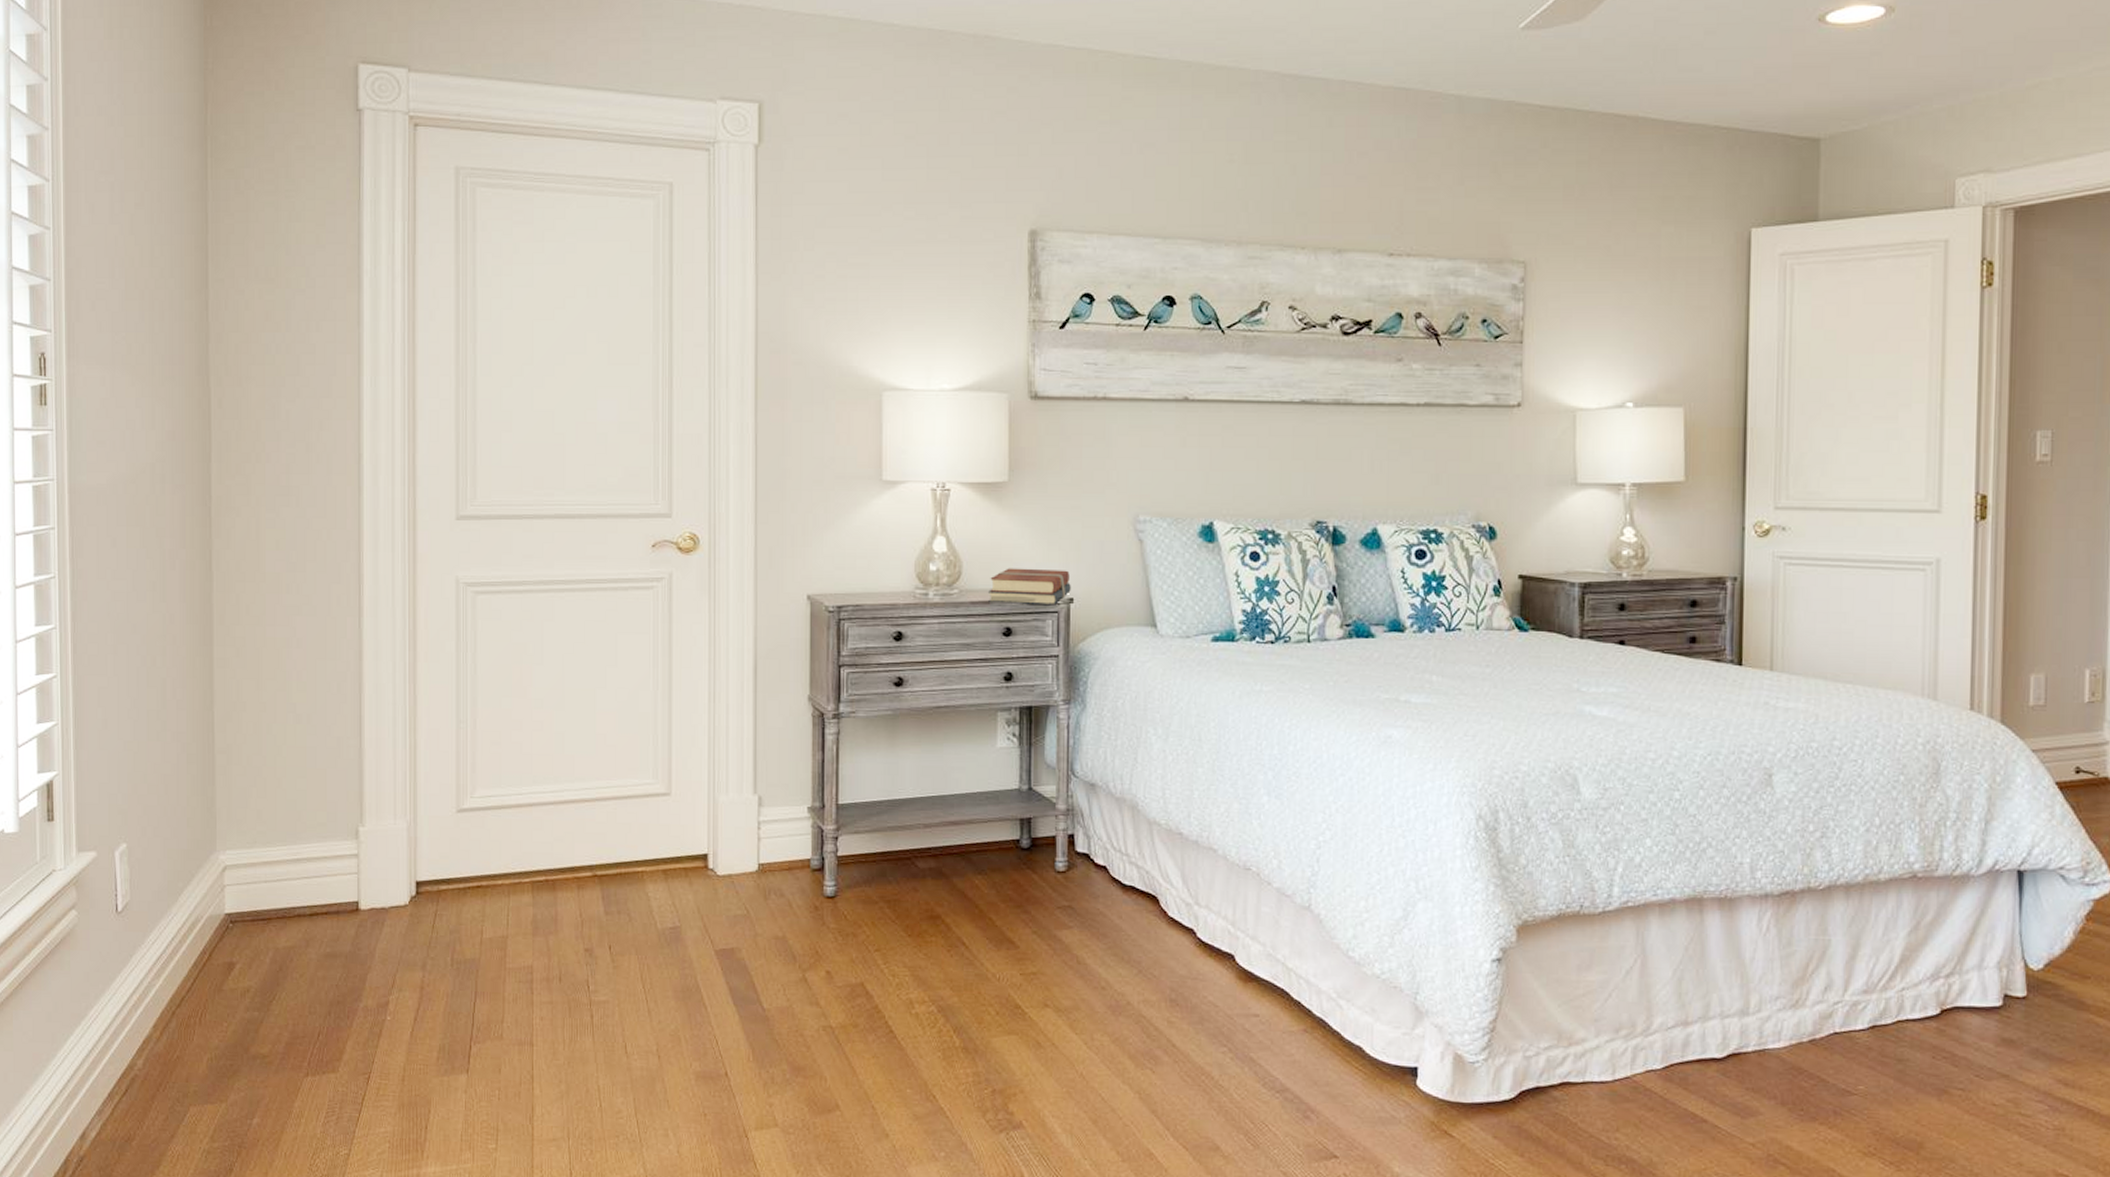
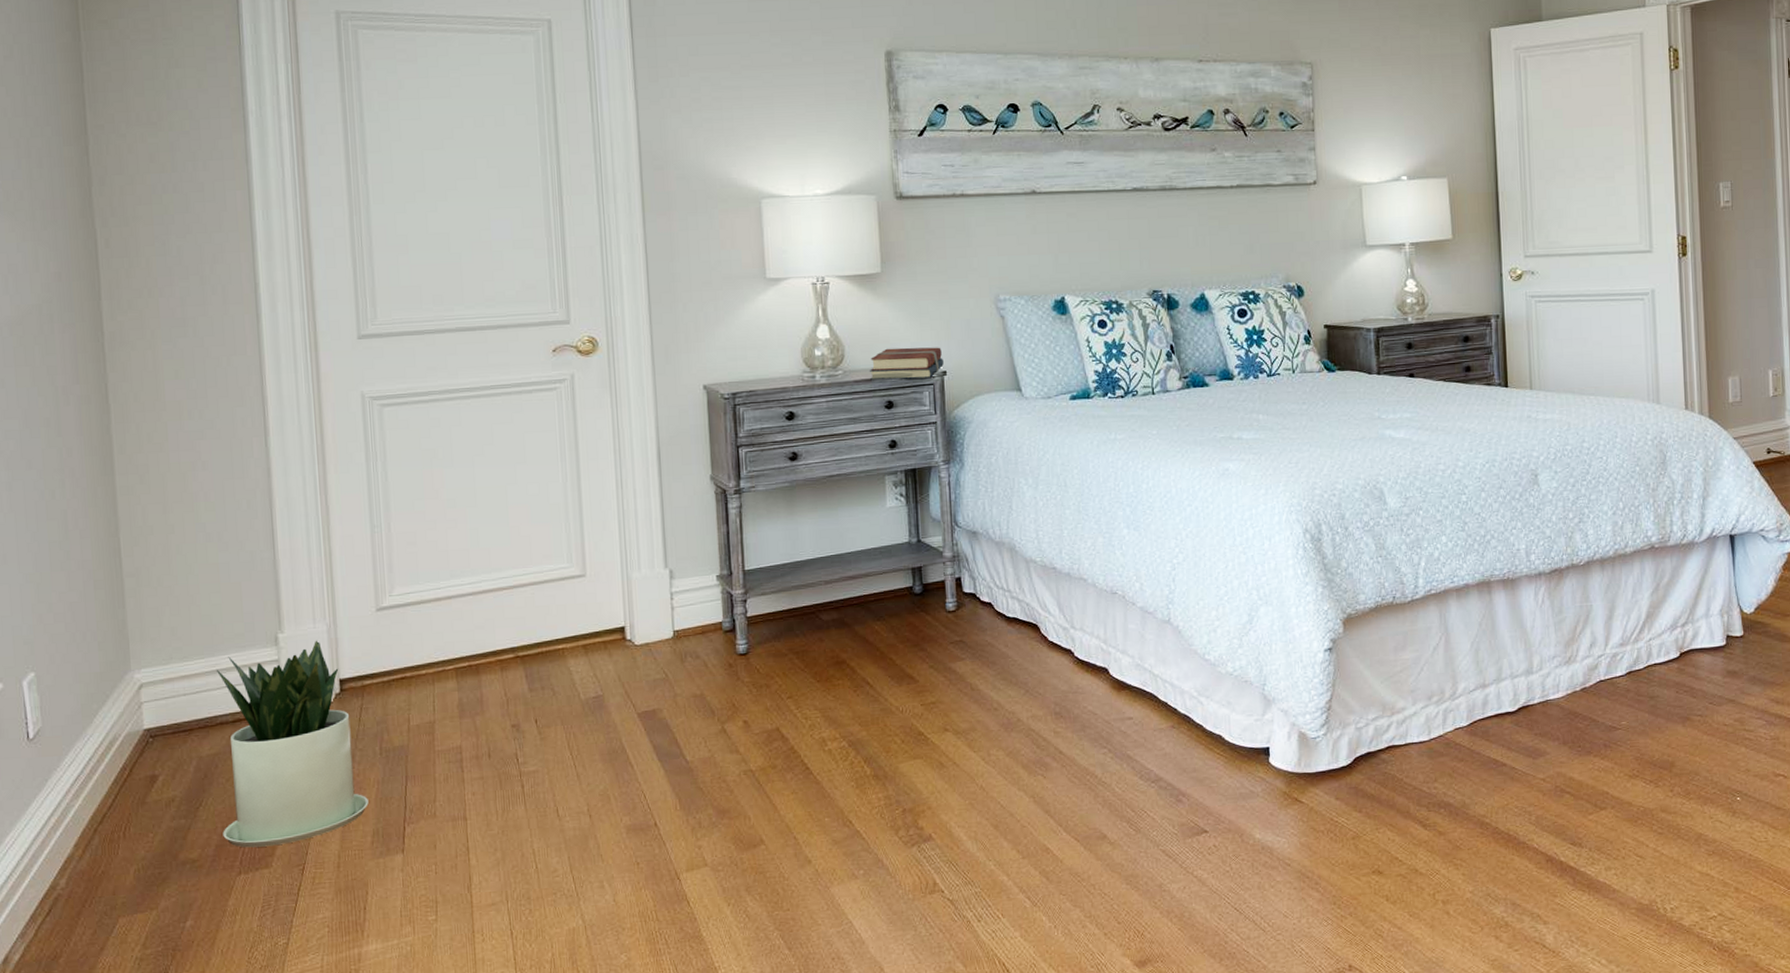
planter: none [293,837,437,1050] -> present [217,640,369,848]

